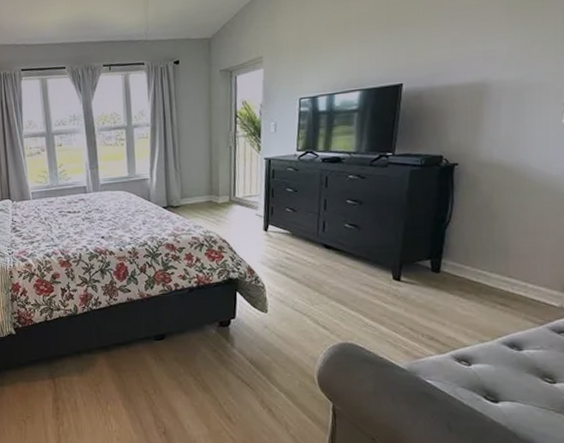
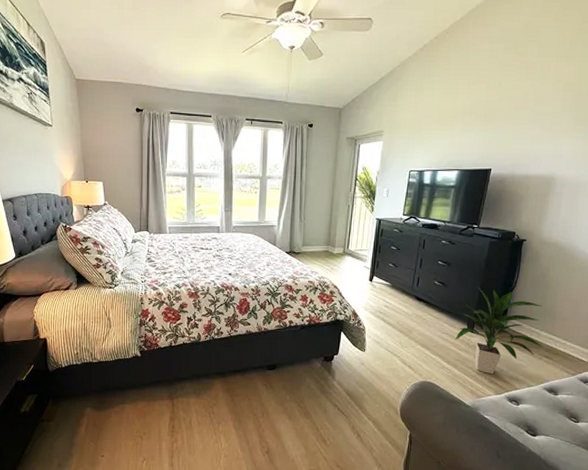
indoor plant: none [378,225,496,330] -> present [455,286,544,375]

